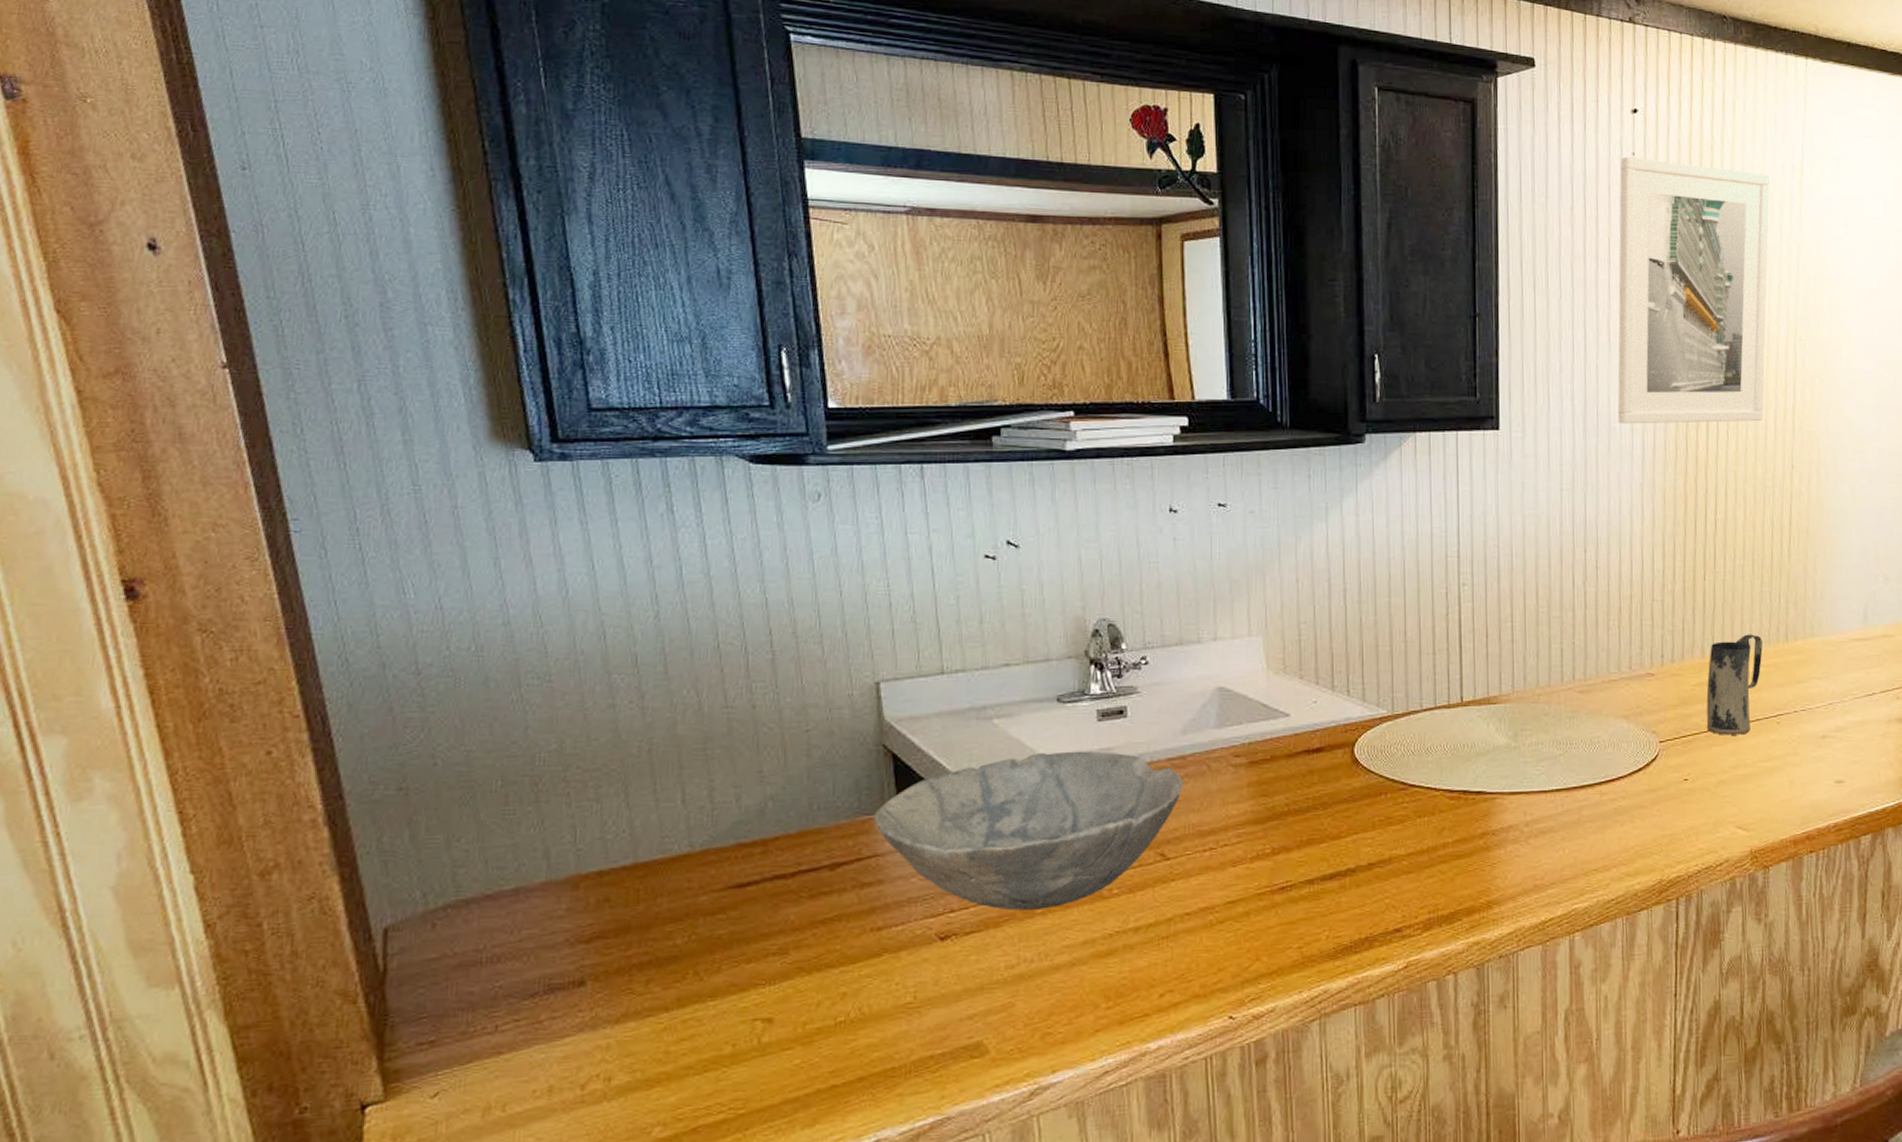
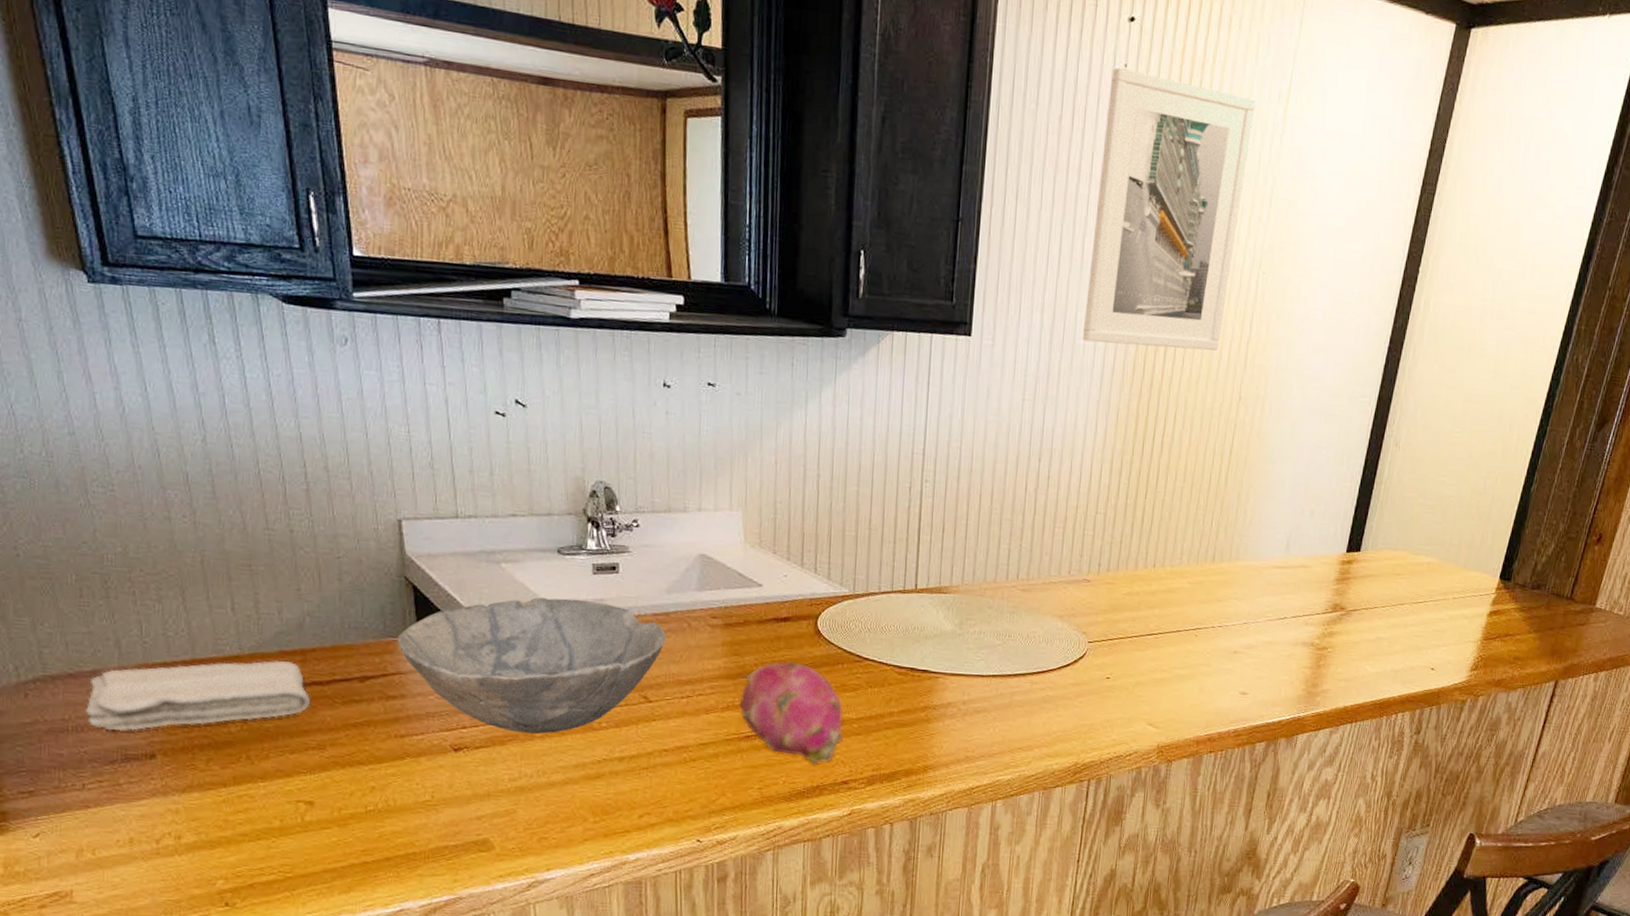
washcloth: none [504,855,771,958] -> present [86,661,310,731]
fruit: none [1270,797,1392,913] -> present [739,662,843,764]
mug: present [1706,634,1763,735] -> none [1132,552,1191,643]

